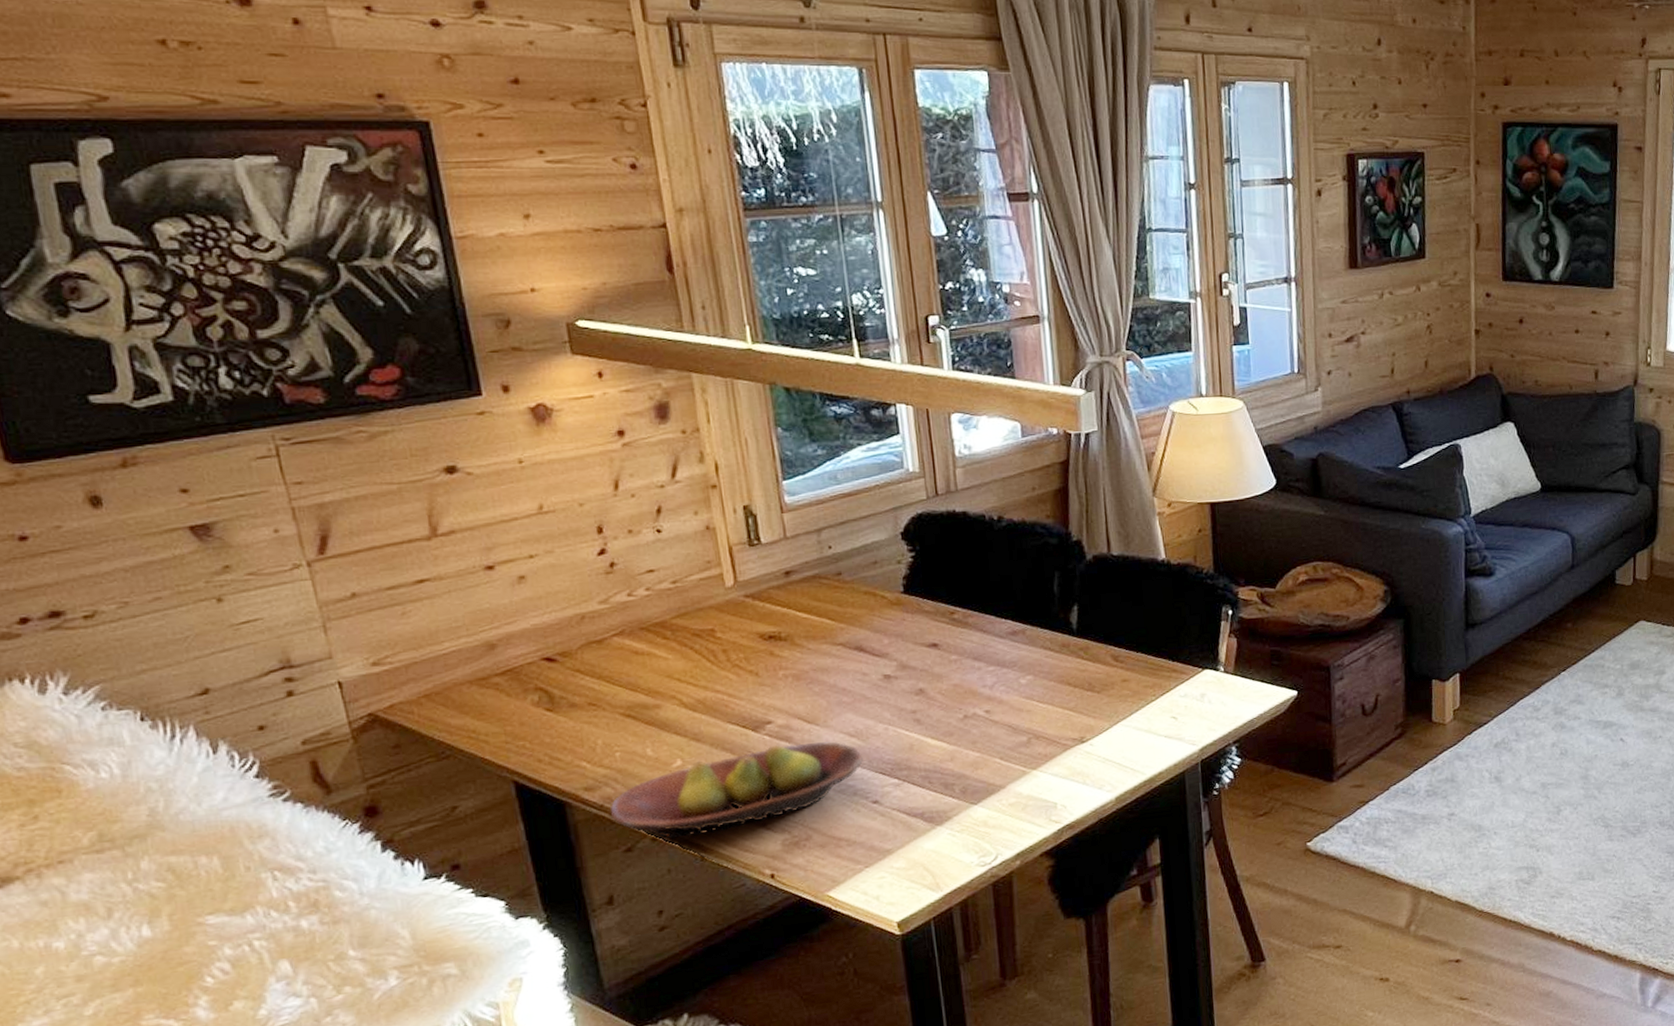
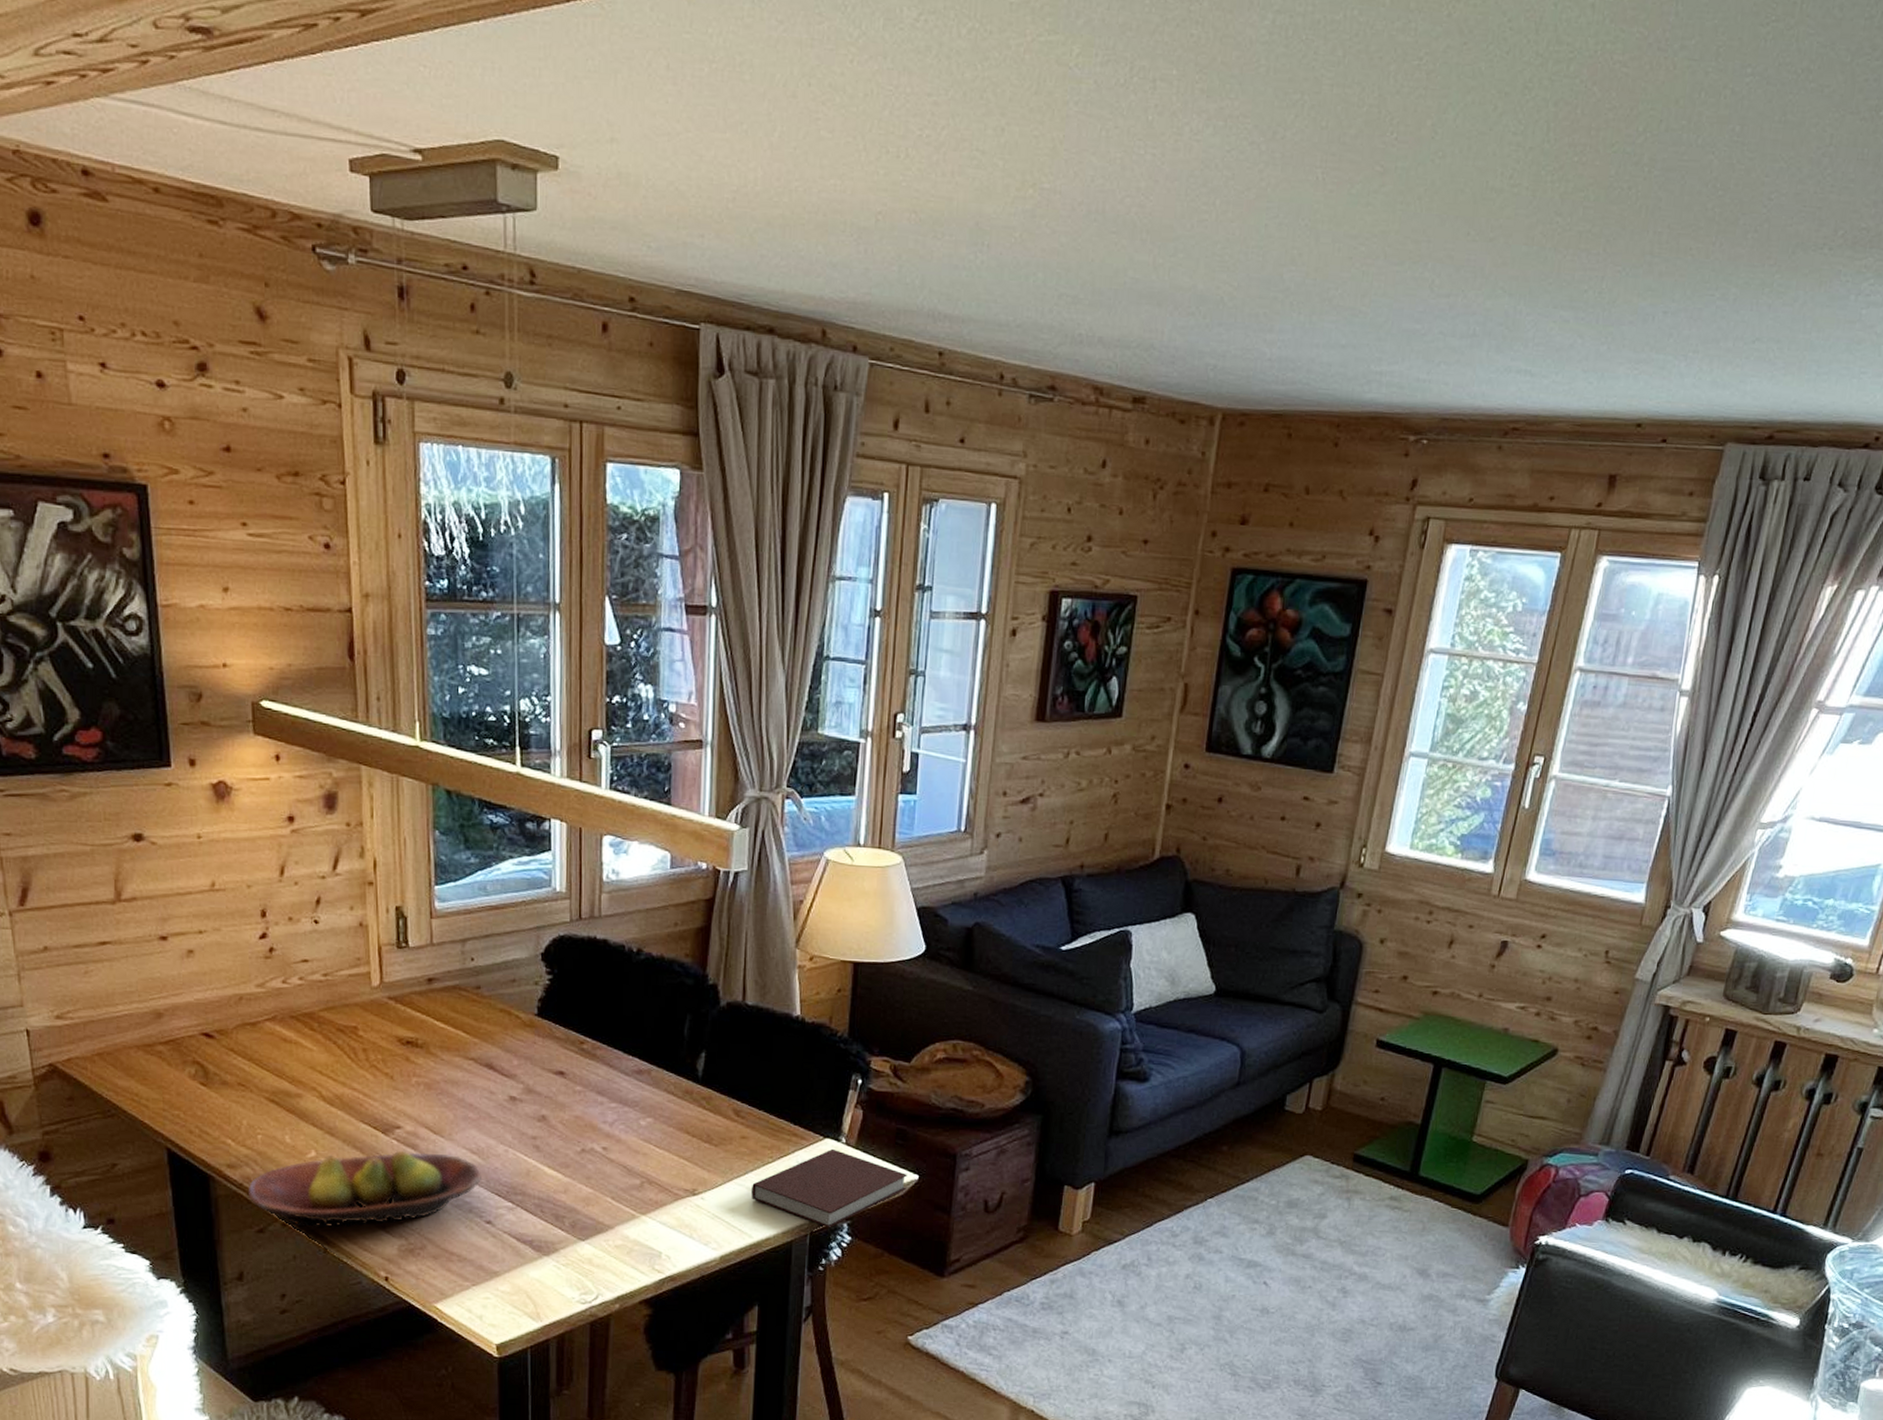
notebook: none [1138,678,1287,754] -> present [751,1148,908,1228]

